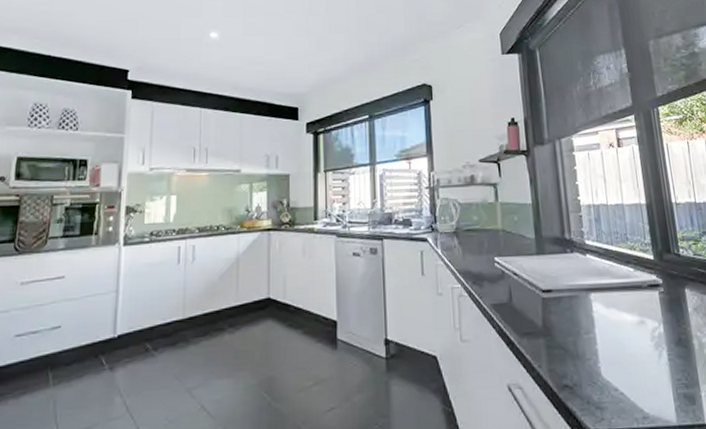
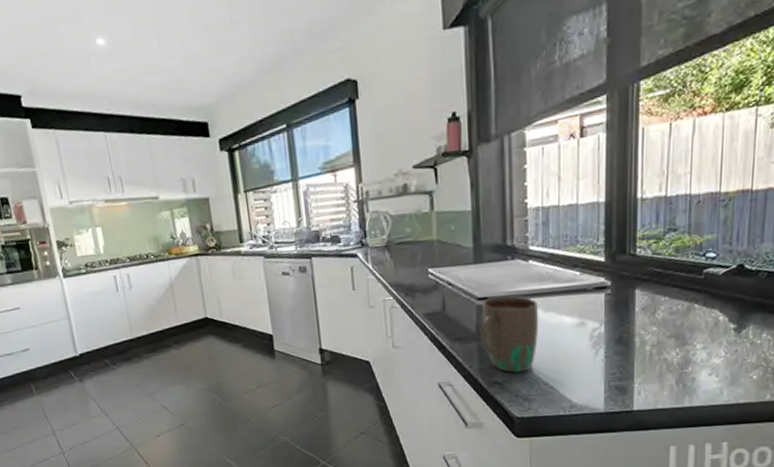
mug: none [546,290,603,375] -> present [480,296,539,373]

